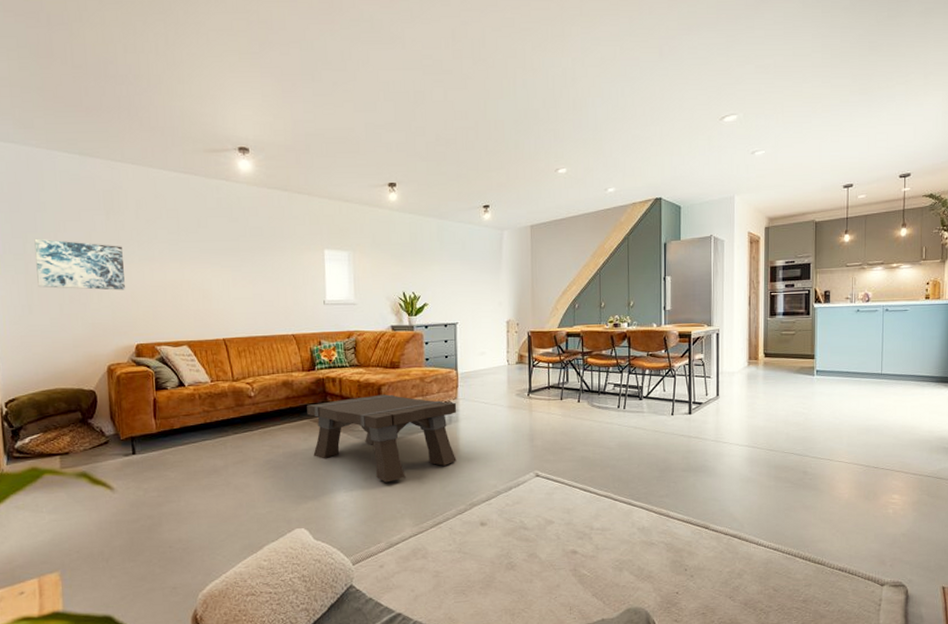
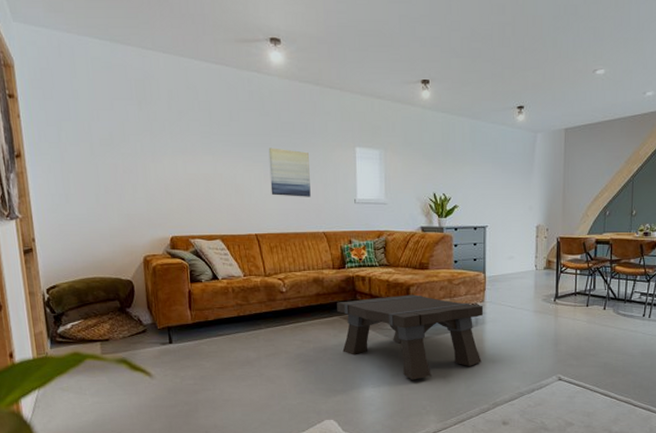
wall art: present [34,238,125,290] -> none [68,127,159,182]
wall art: none [236,252,280,301] -> present [268,148,311,197]

